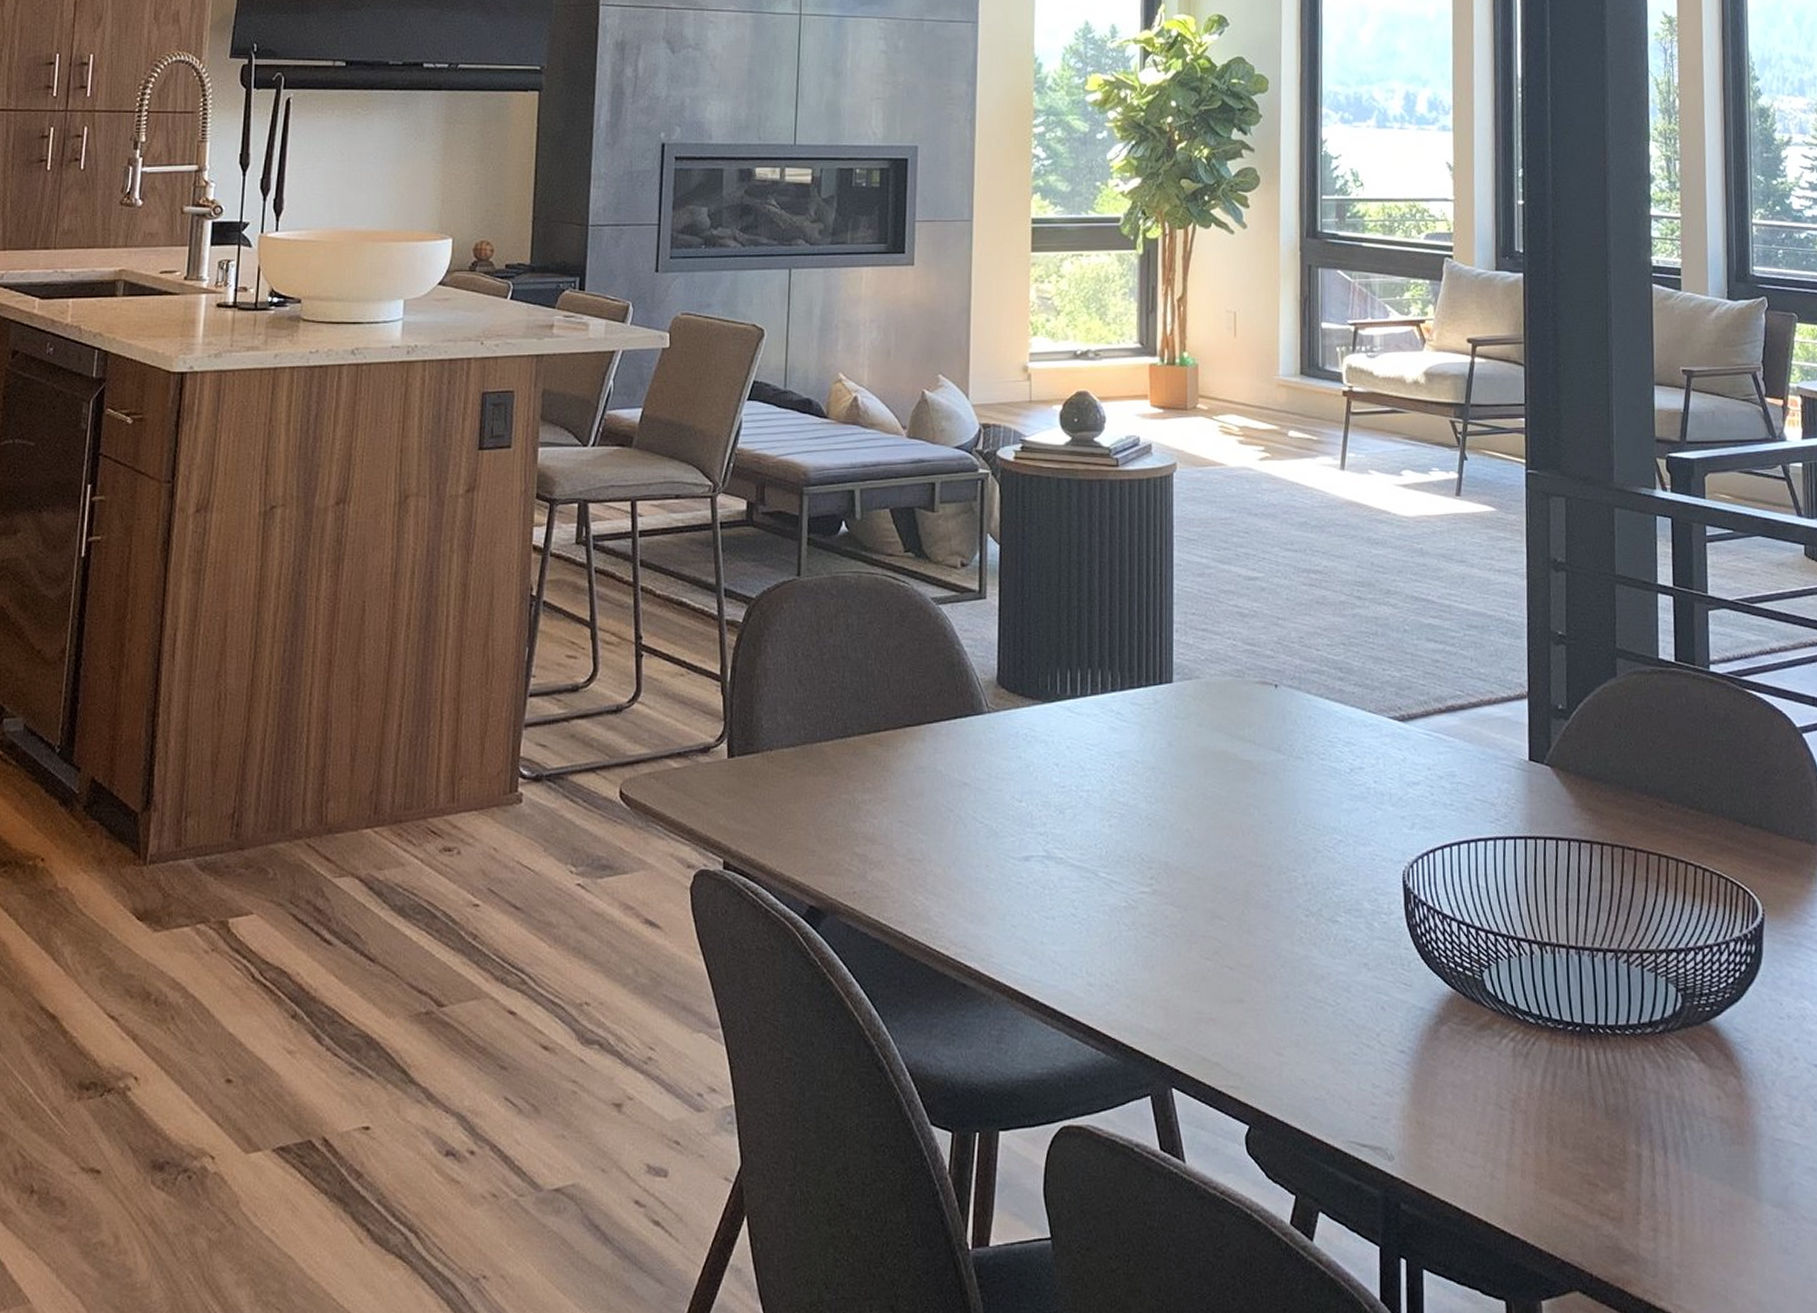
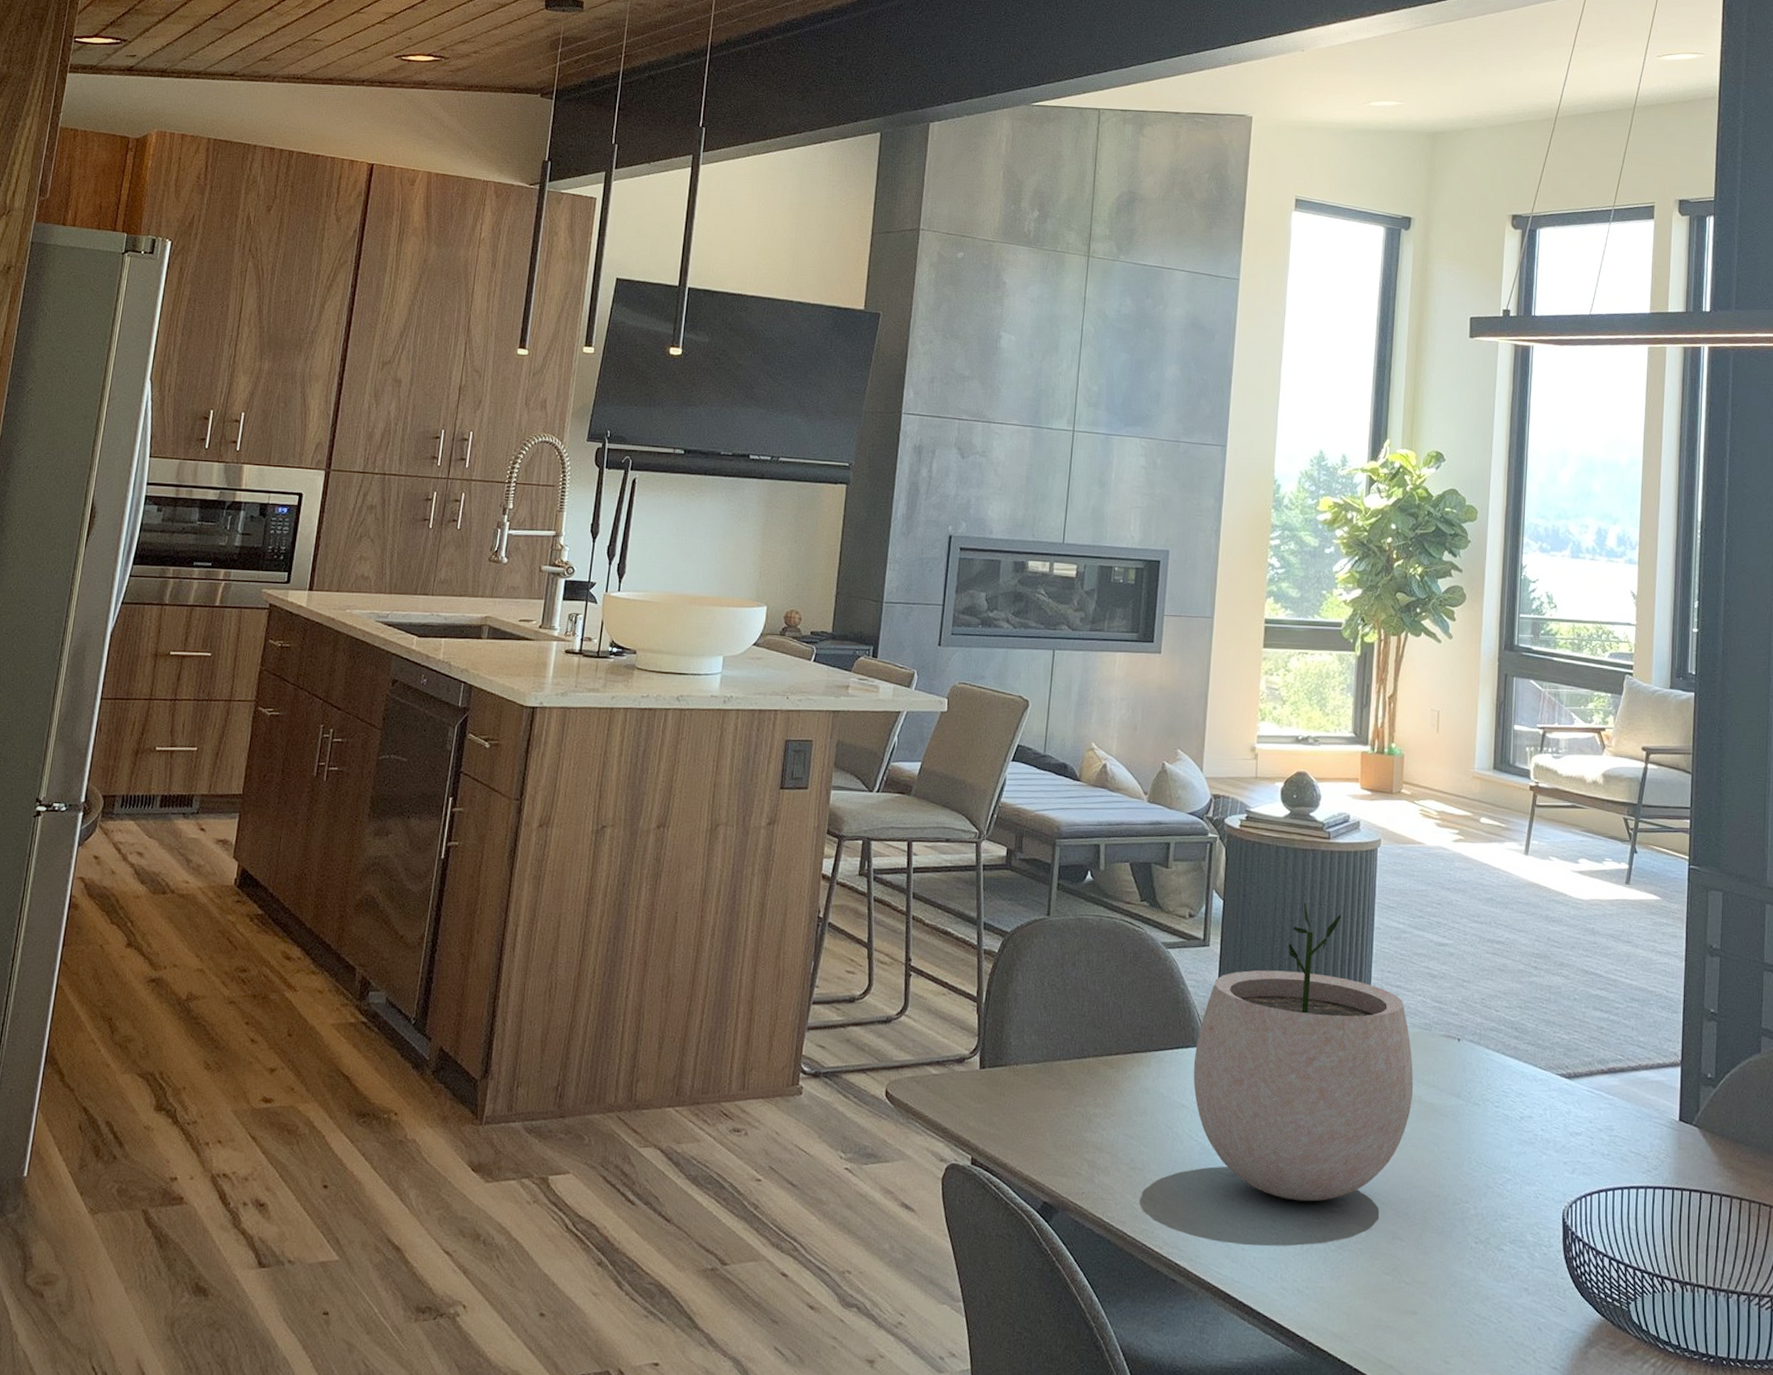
plant pot: none [974,541,1227,883] -> present [1193,903,1414,1202]

